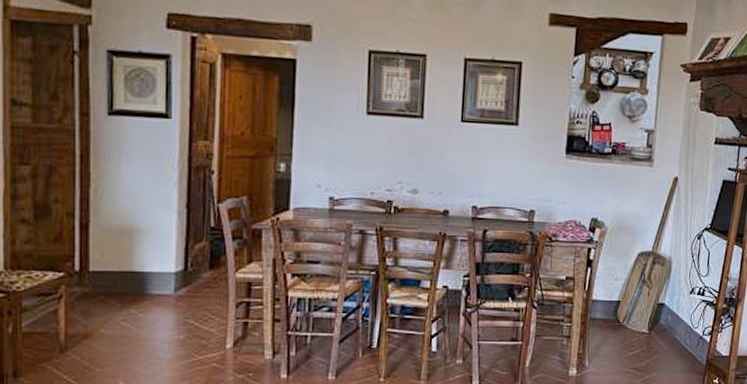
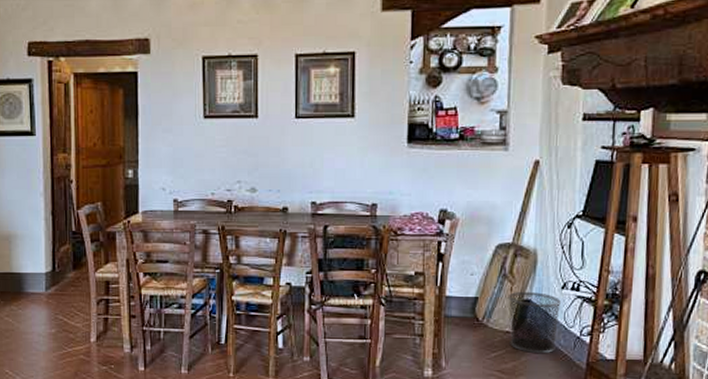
waste bin: none [645,296,689,352] -> present [508,292,561,354]

